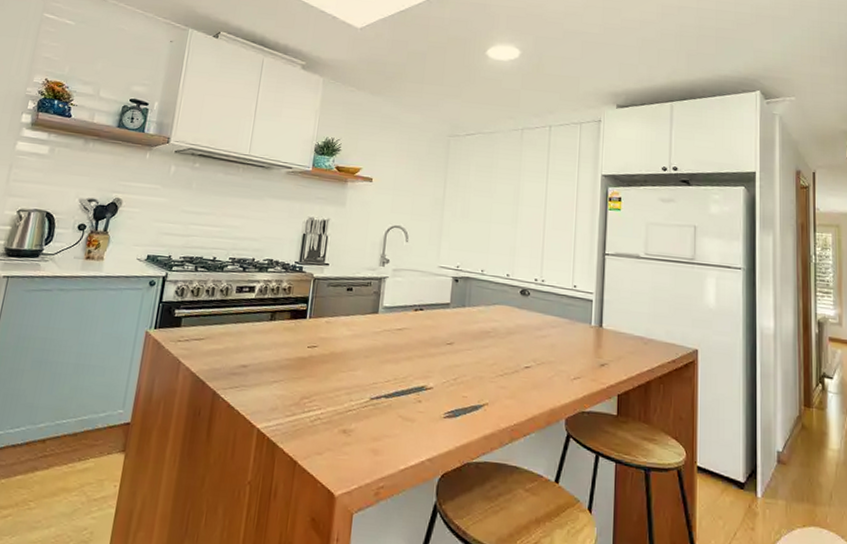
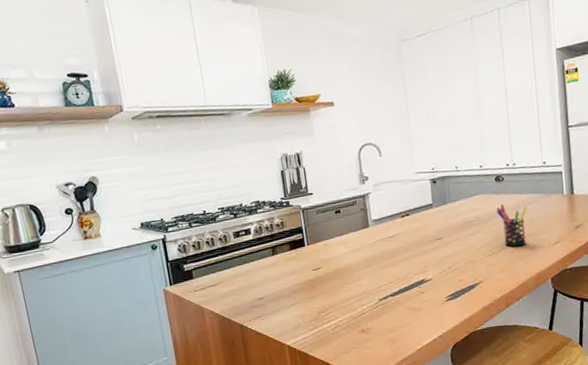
pen holder: none [516,321,550,373] -> present [496,204,527,247]

